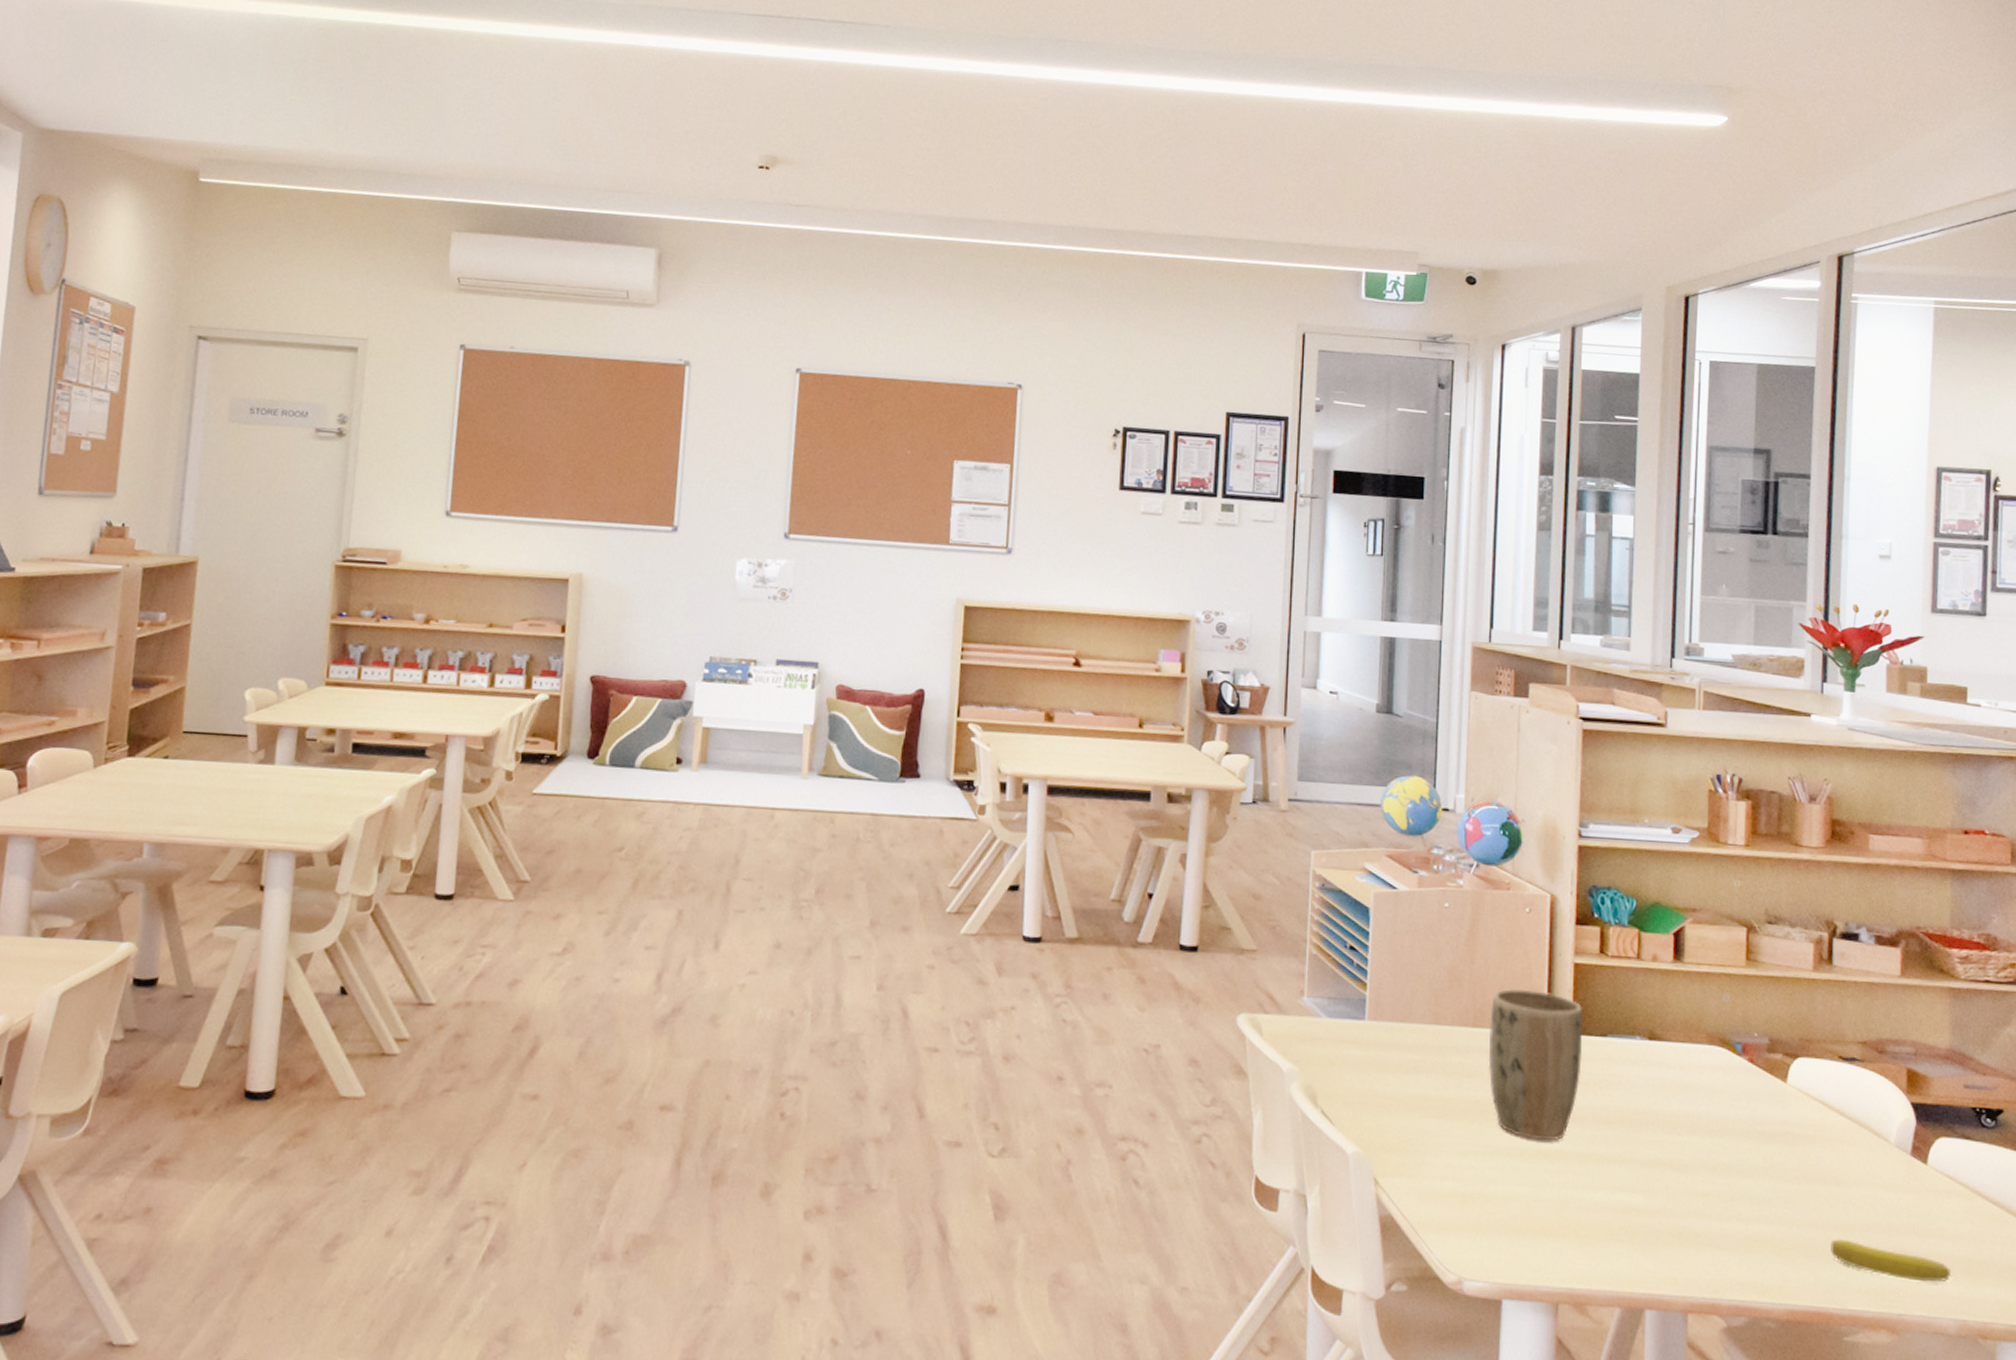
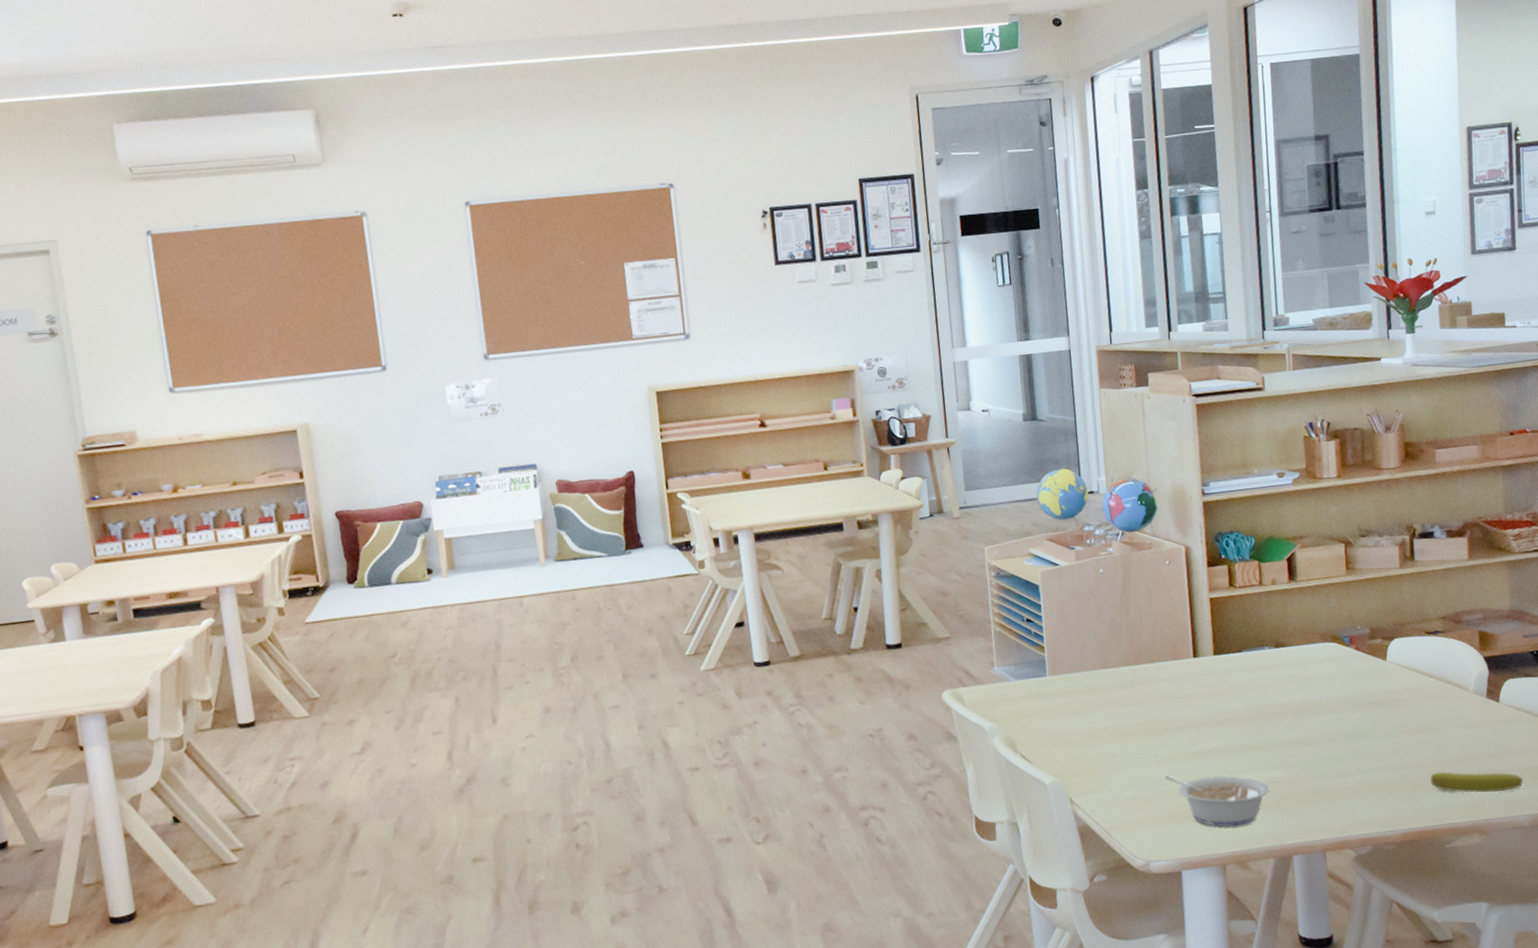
plant pot: present [1488,988,1583,1141] -> none [1147,625,1225,745]
legume: none [1494,1172,1624,1257] -> present [1164,774,1270,828]

